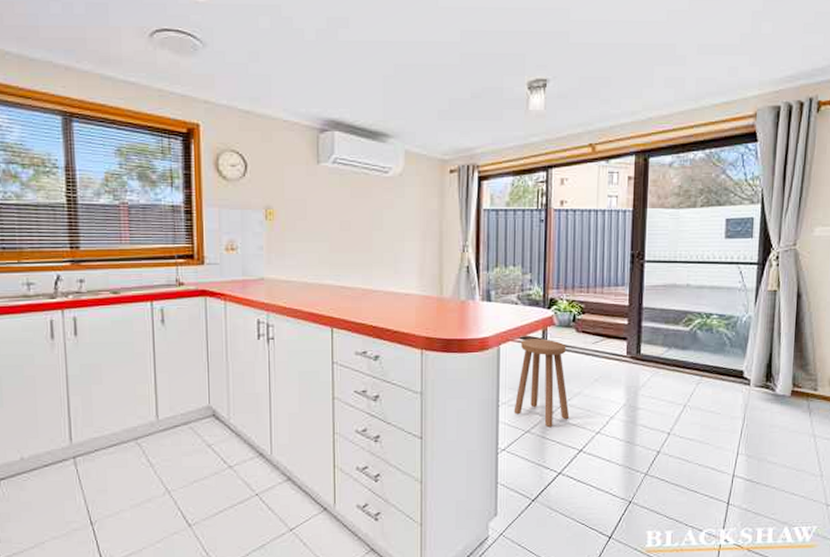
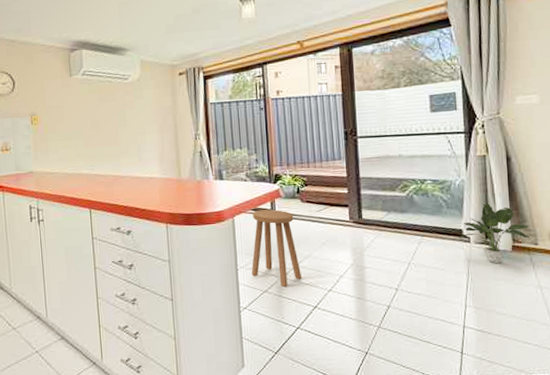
potted plant: none [738,343,811,409] -> present [458,203,530,264]

